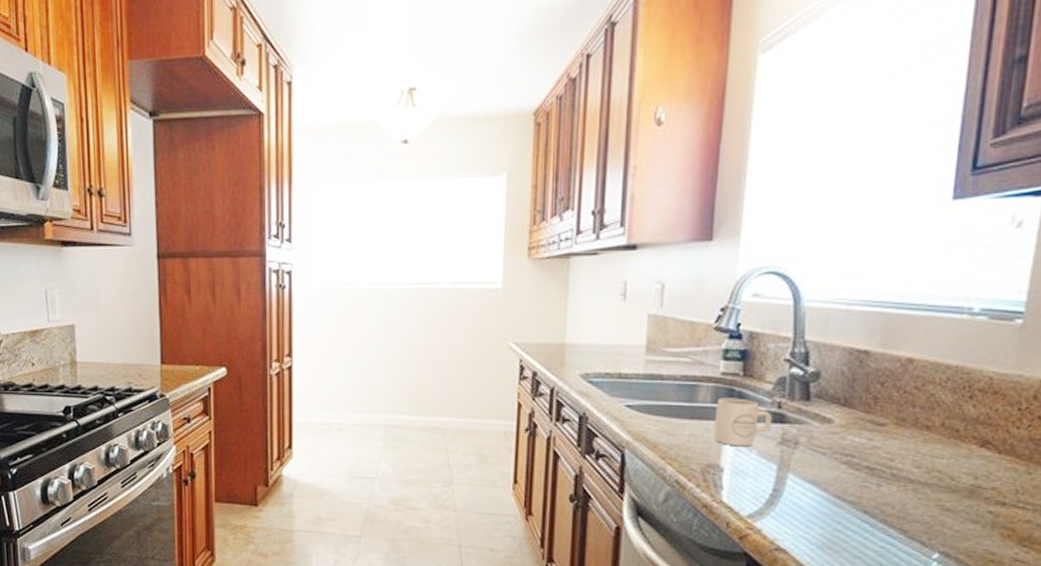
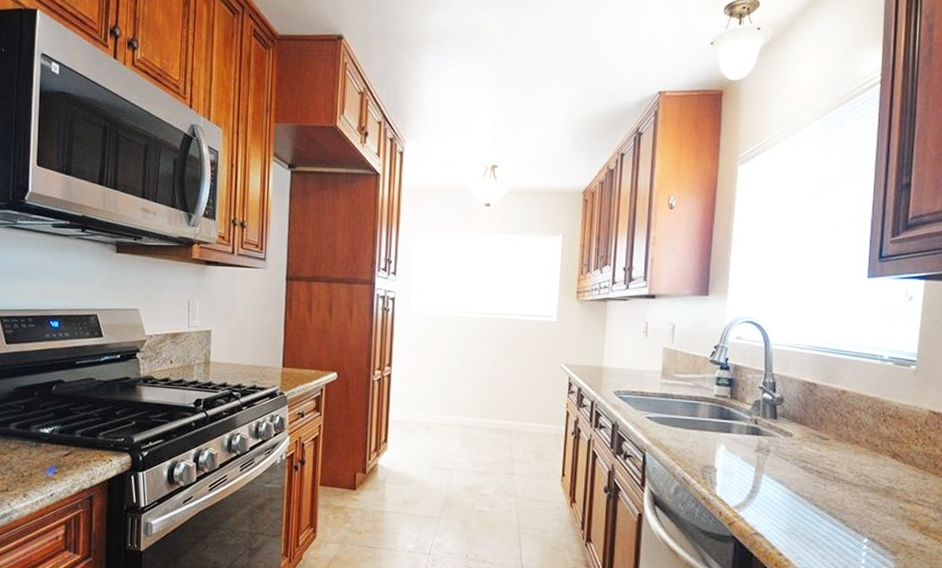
mug: present [713,398,773,447] -> none [710,414,752,453]

